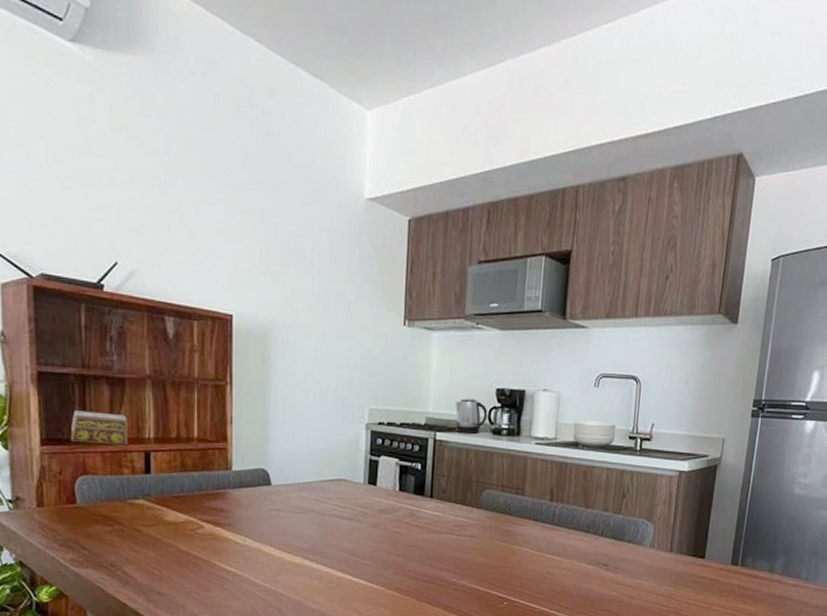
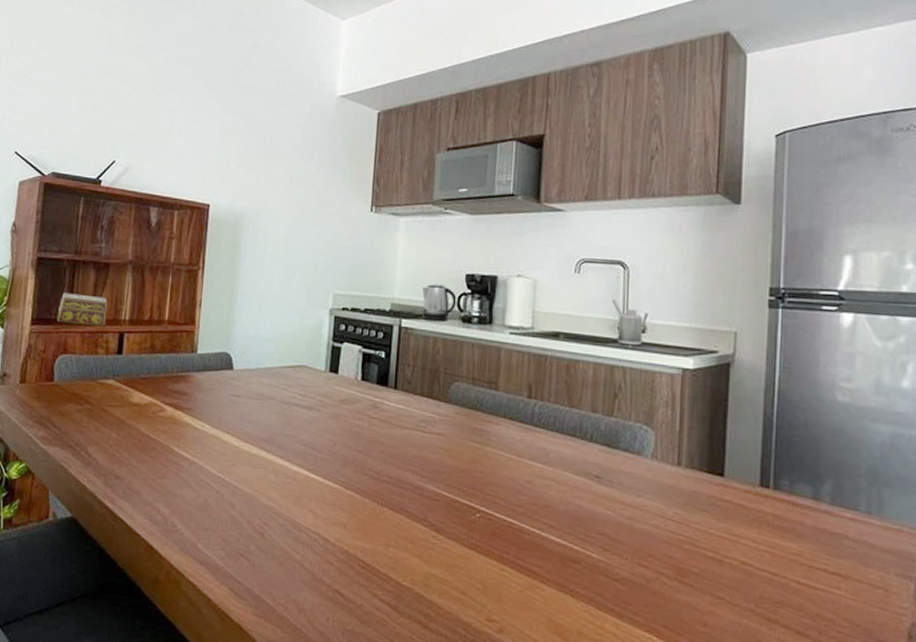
bowl: present [572,419,617,449] -> none [552,308,603,340]
soap dispenser: none [624,411,650,453] -> present [611,299,643,346]

